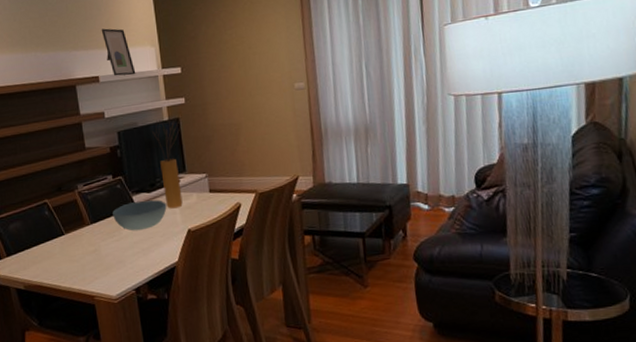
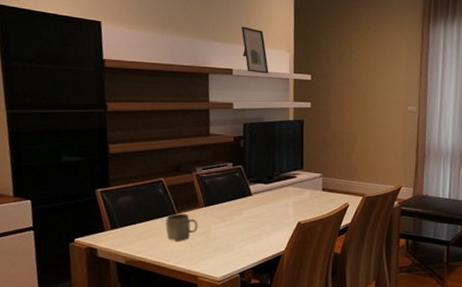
mug: none [56,233,87,263] -> present [165,213,198,241]
bowl: present [112,199,167,231] -> none [228,190,281,218]
vase: present [152,116,183,209] -> none [277,117,305,202]

